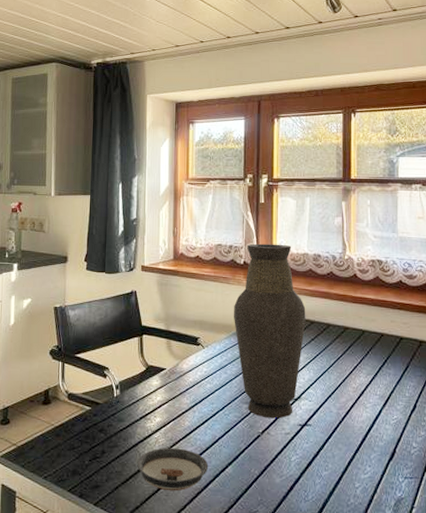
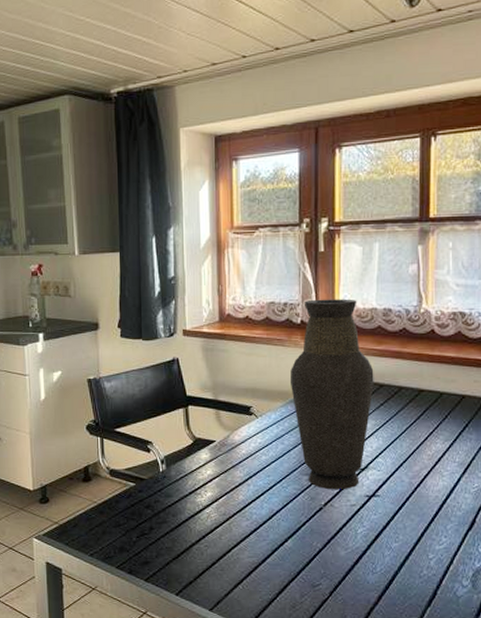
saucer: present [137,447,209,492] -> none [188,522,266,566]

